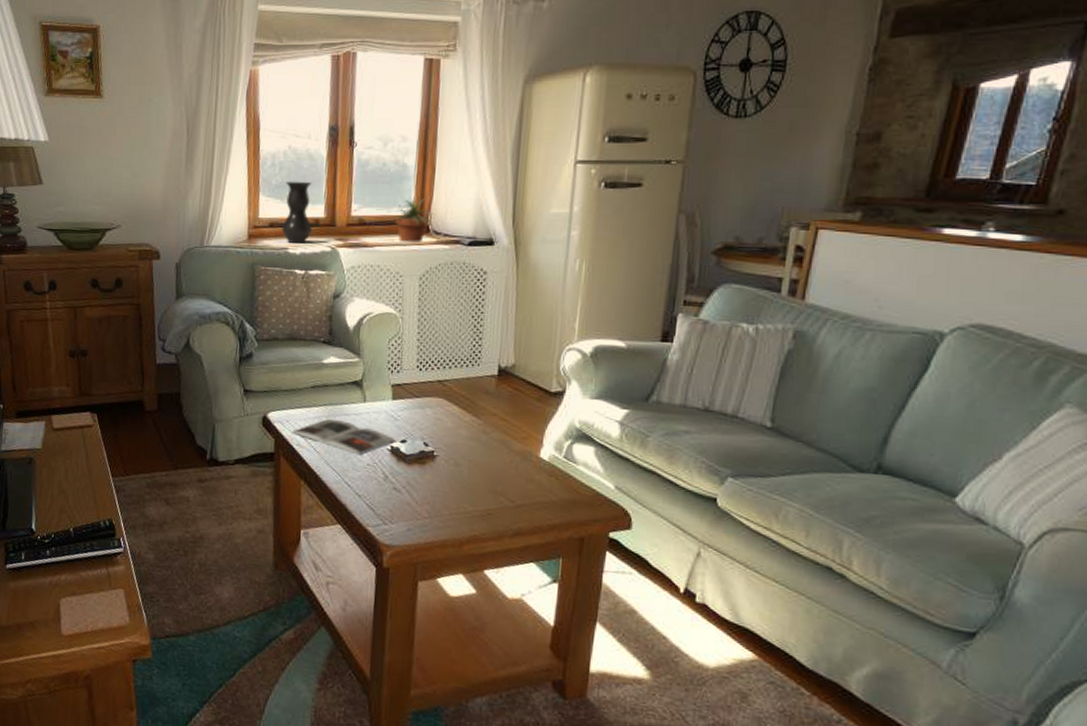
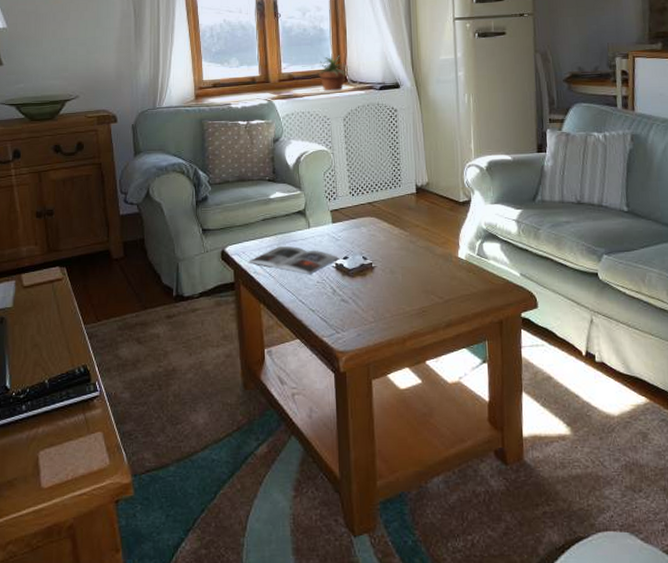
vase: present [281,181,312,243] -> none [224,47,250,99]

